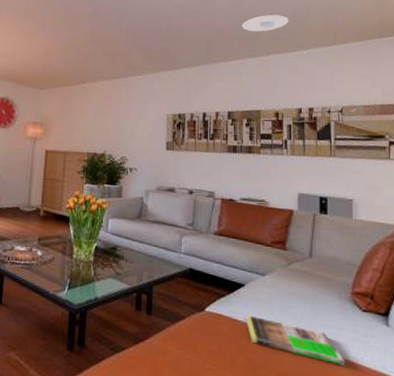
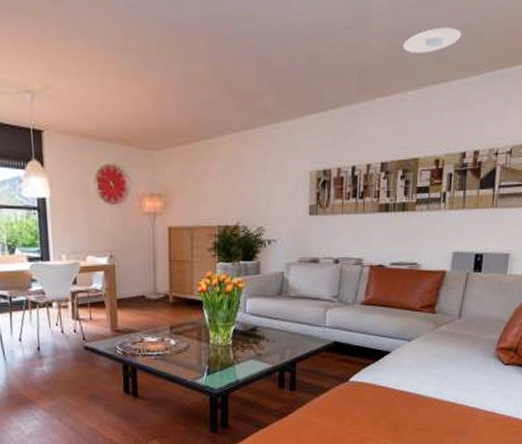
magazine: present [245,314,344,366] -> none [389,380,482,416]

